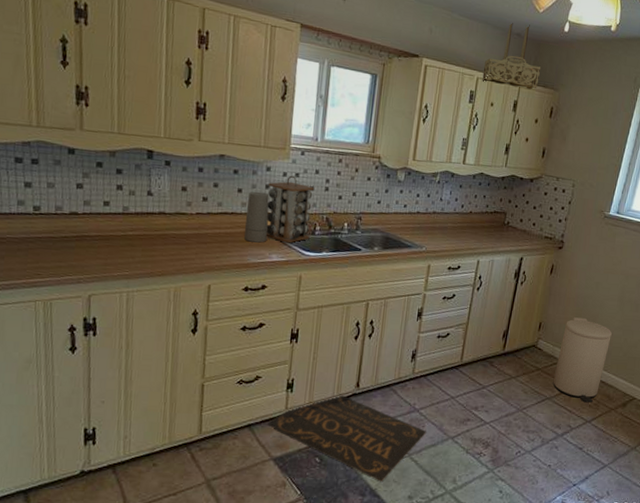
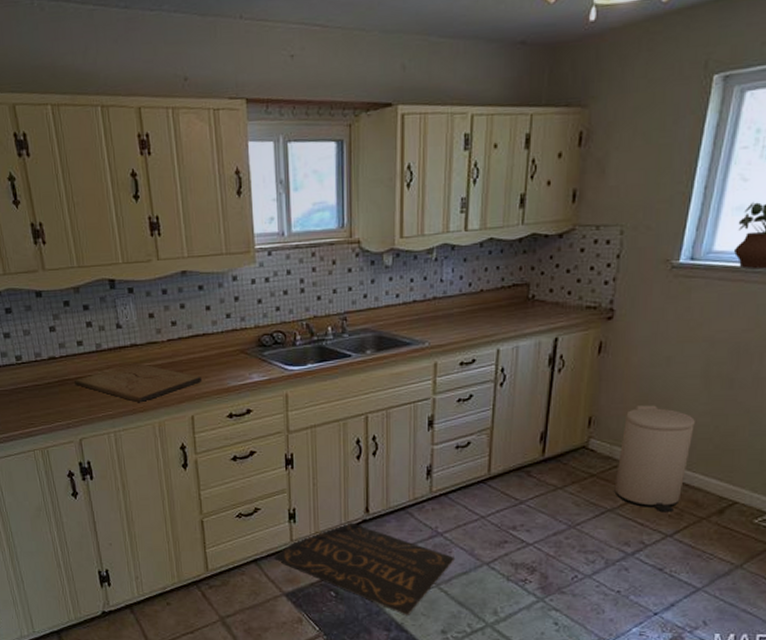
cutting board: none [94,229,225,268] -> present [75,362,203,403]
canister: present [244,191,269,243] -> none [218,305,245,364]
spice rack: present [266,175,315,243] -> none [237,281,291,359]
decorative basket: present [482,23,541,90] -> none [478,24,560,120]

